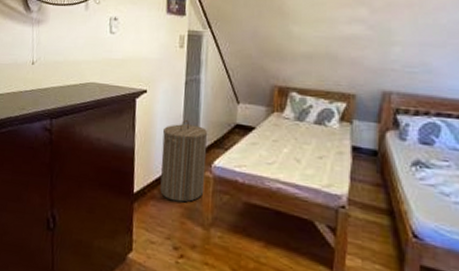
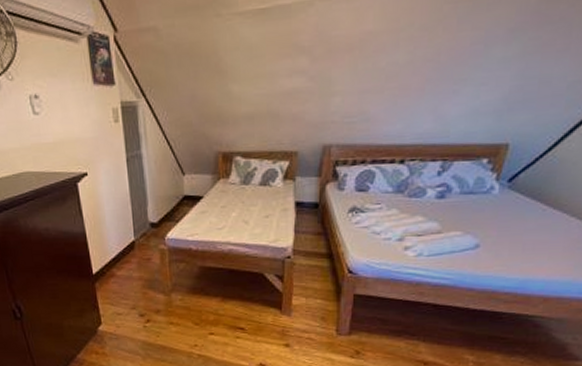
laundry hamper: present [160,120,208,203] -> none [112,198,161,276]

